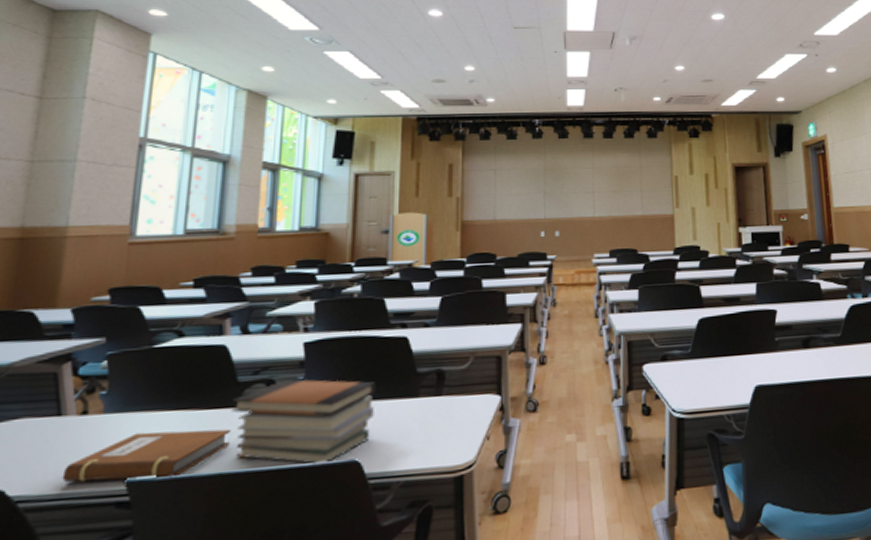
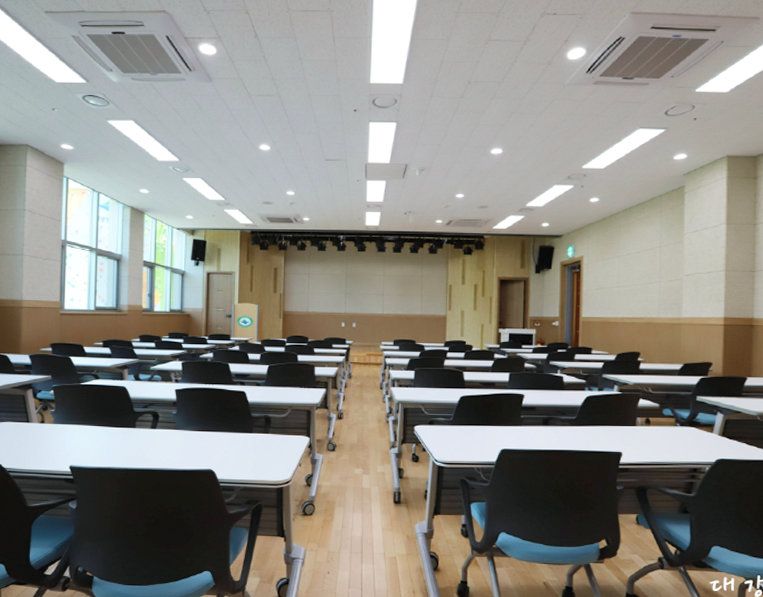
notebook: present [62,429,231,482] -> none [33,438,131,468]
book stack: present [231,379,376,466] -> none [131,413,224,471]

